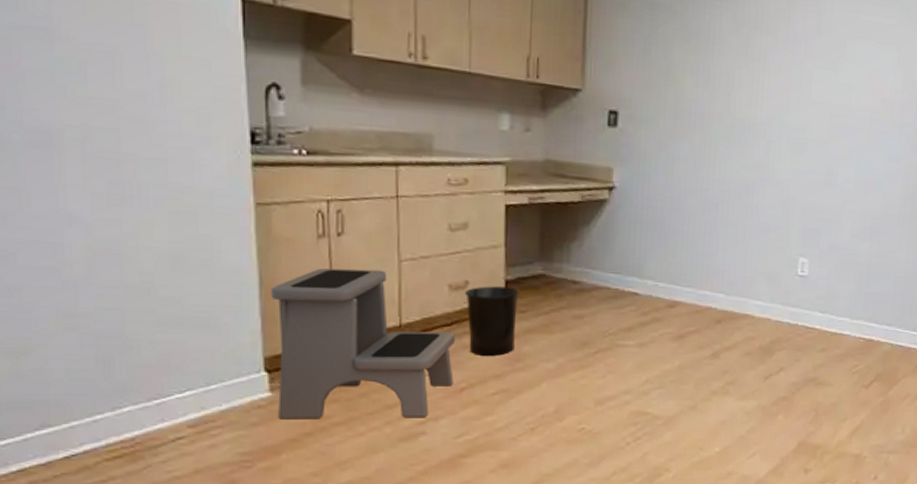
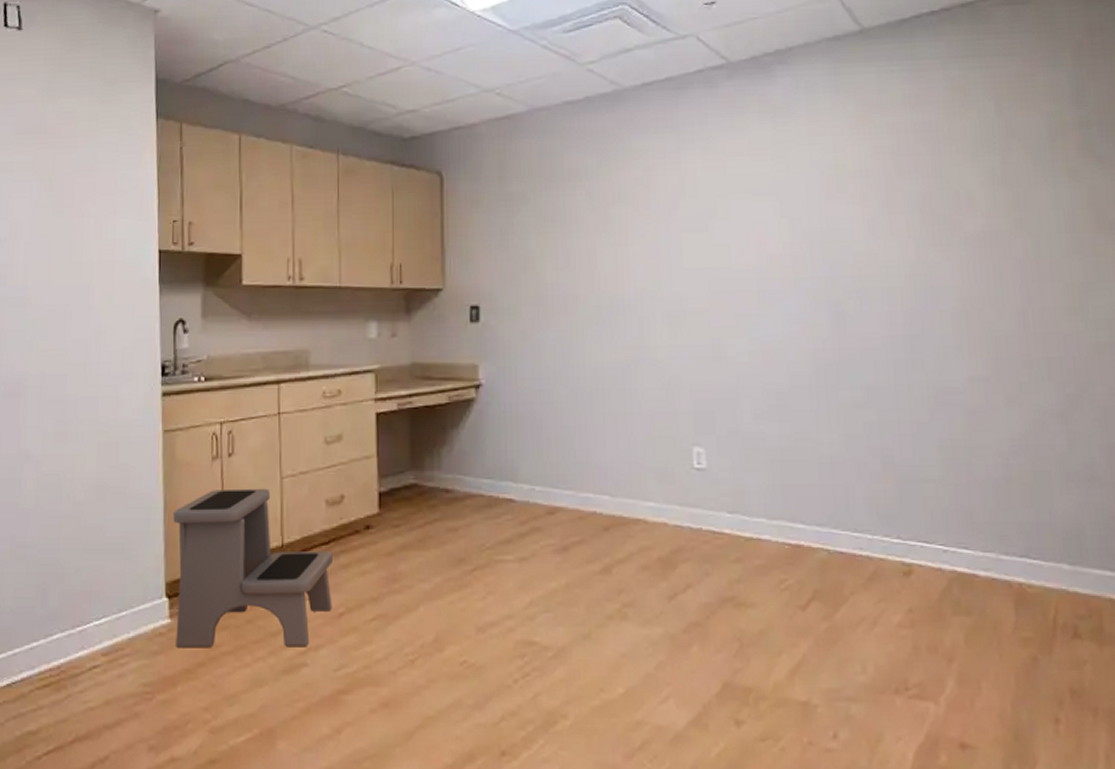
waste bin: present [464,286,519,356] -> none [340,499,393,576]

